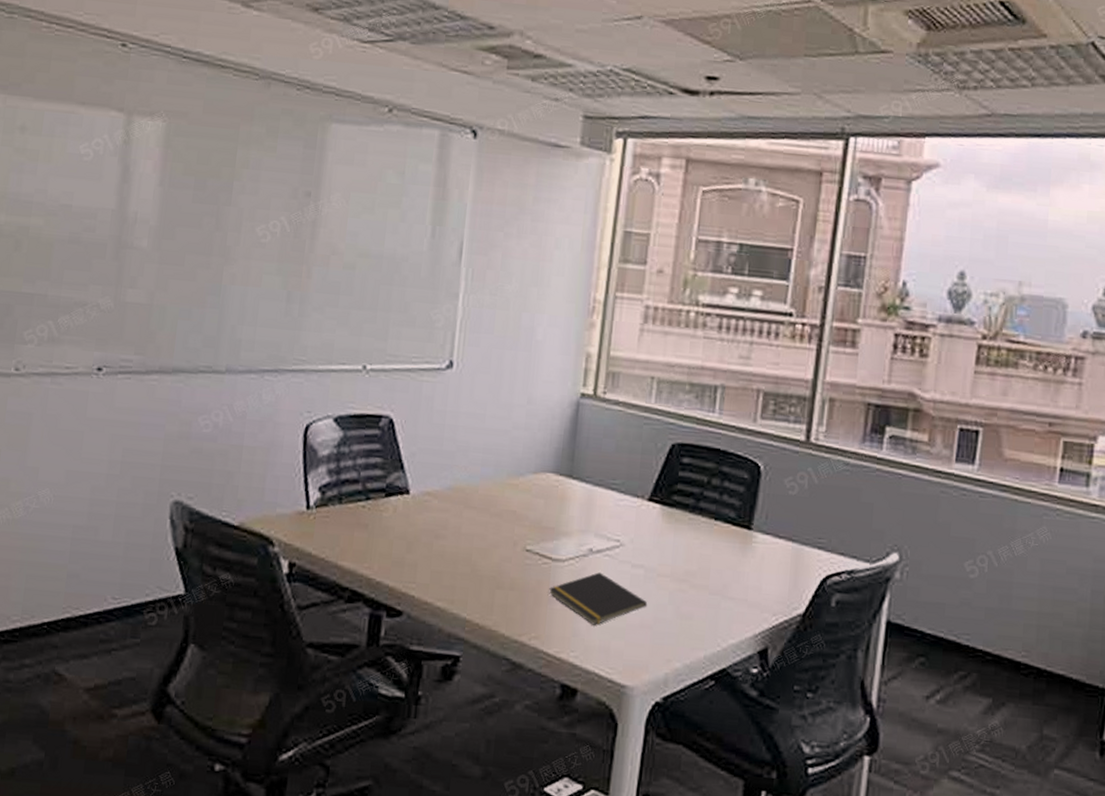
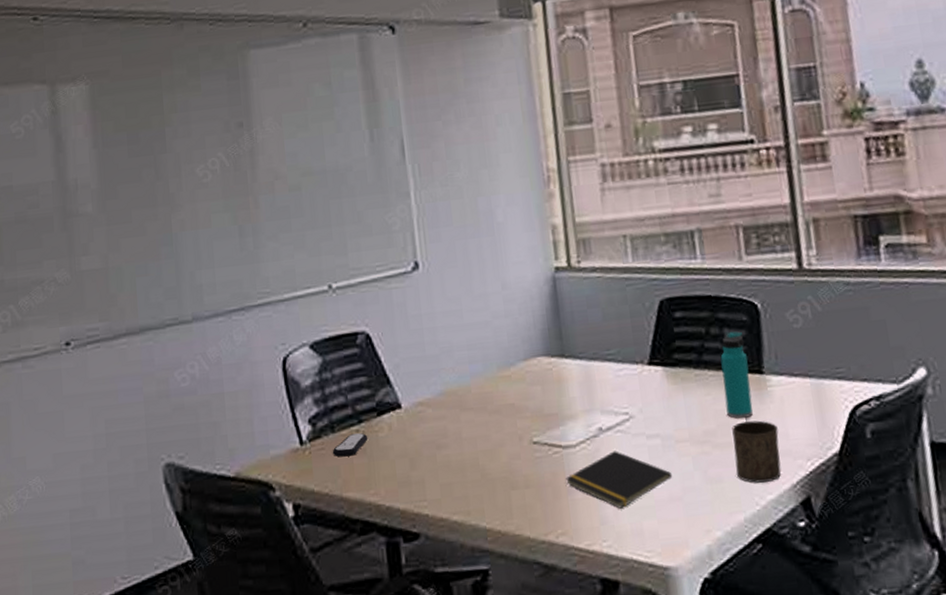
remote control: none [335,508,373,529] -> present [332,433,368,457]
cup: none [706,569,753,628] -> present [732,420,782,483]
water bottle: none [710,484,741,566] -> present [720,331,753,419]

